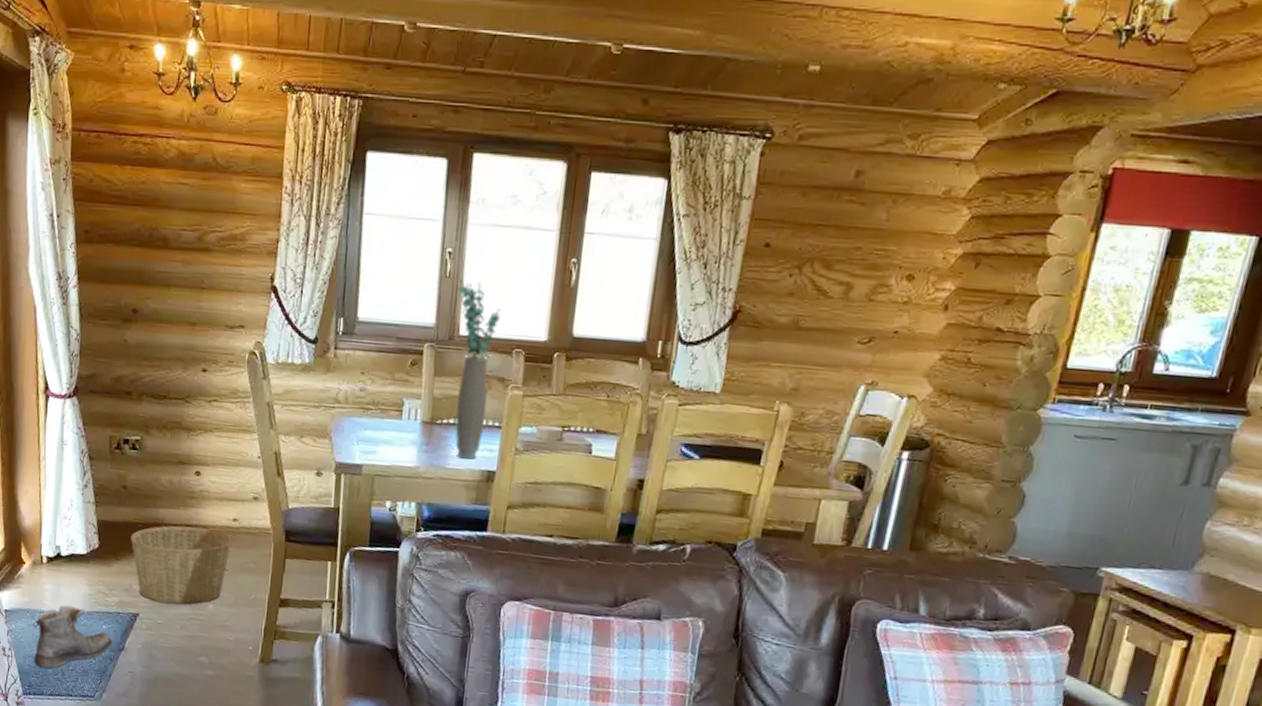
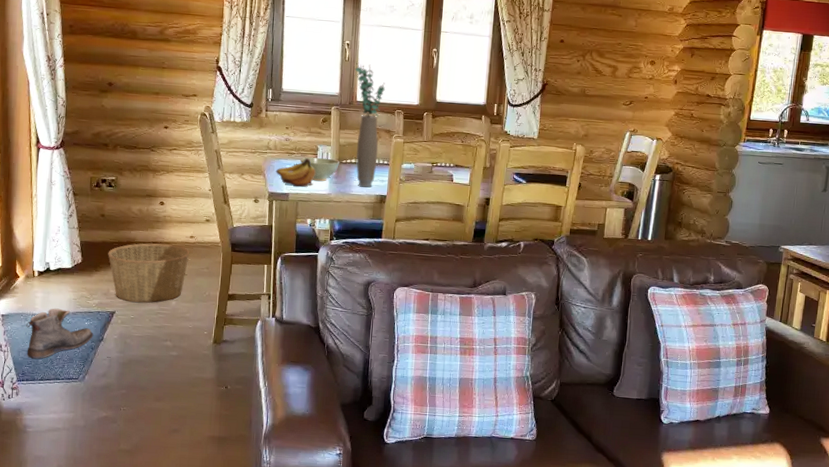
fruit: none [345,416,400,456] -> present [275,158,316,187]
bowl: none [379,415,434,450] -> present [300,157,340,182]

